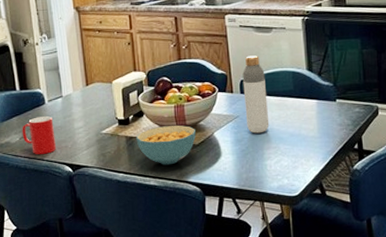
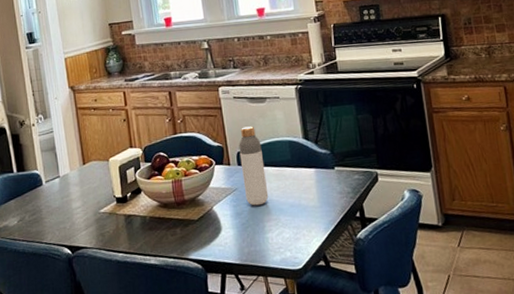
cup: present [22,116,57,155] -> none [20,197,55,238]
cereal bowl: present [136,125,196,165] -> none [134,201,195,243]

